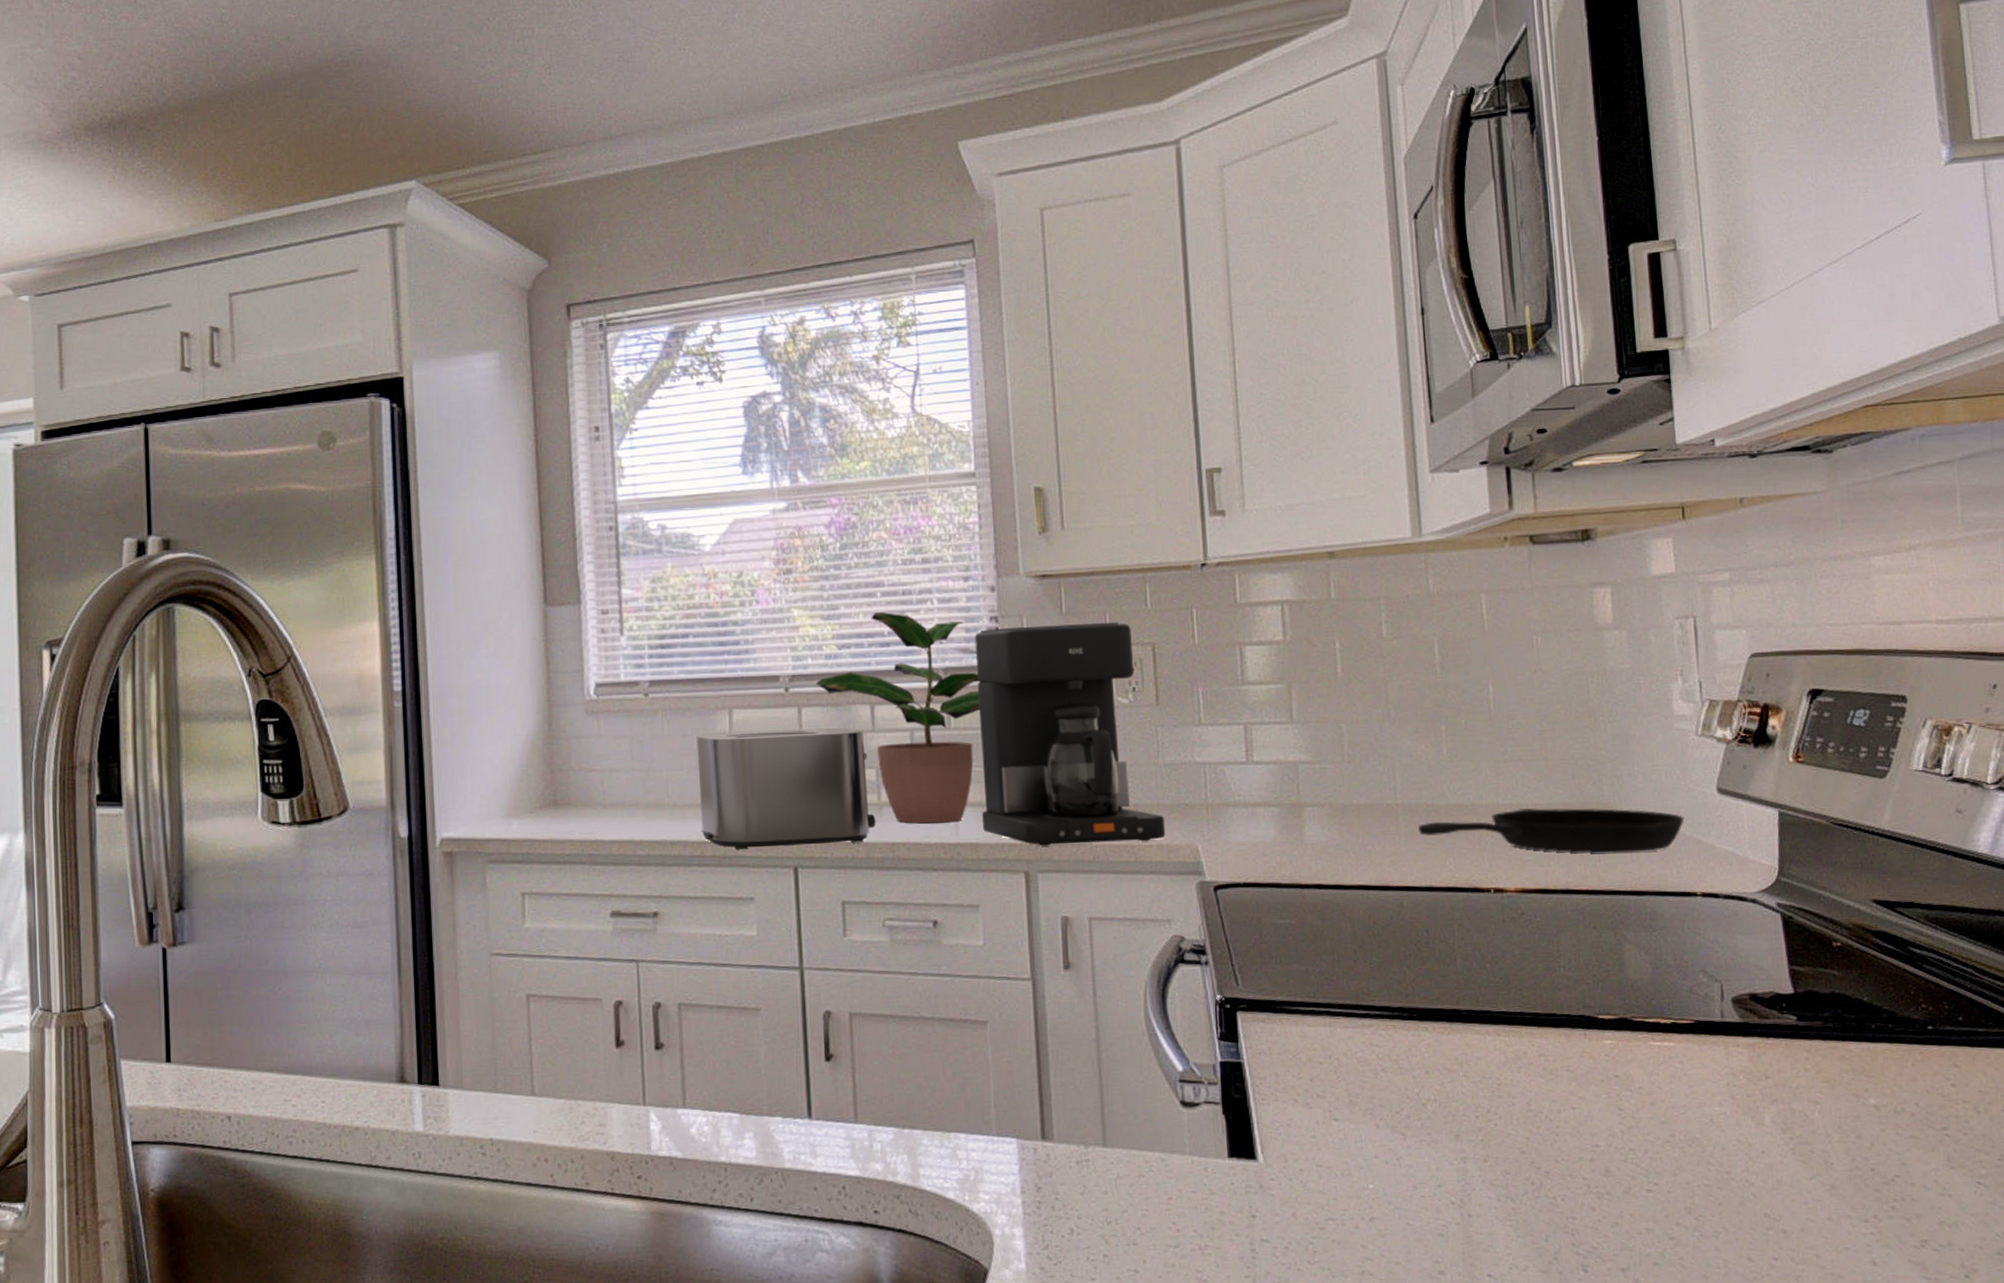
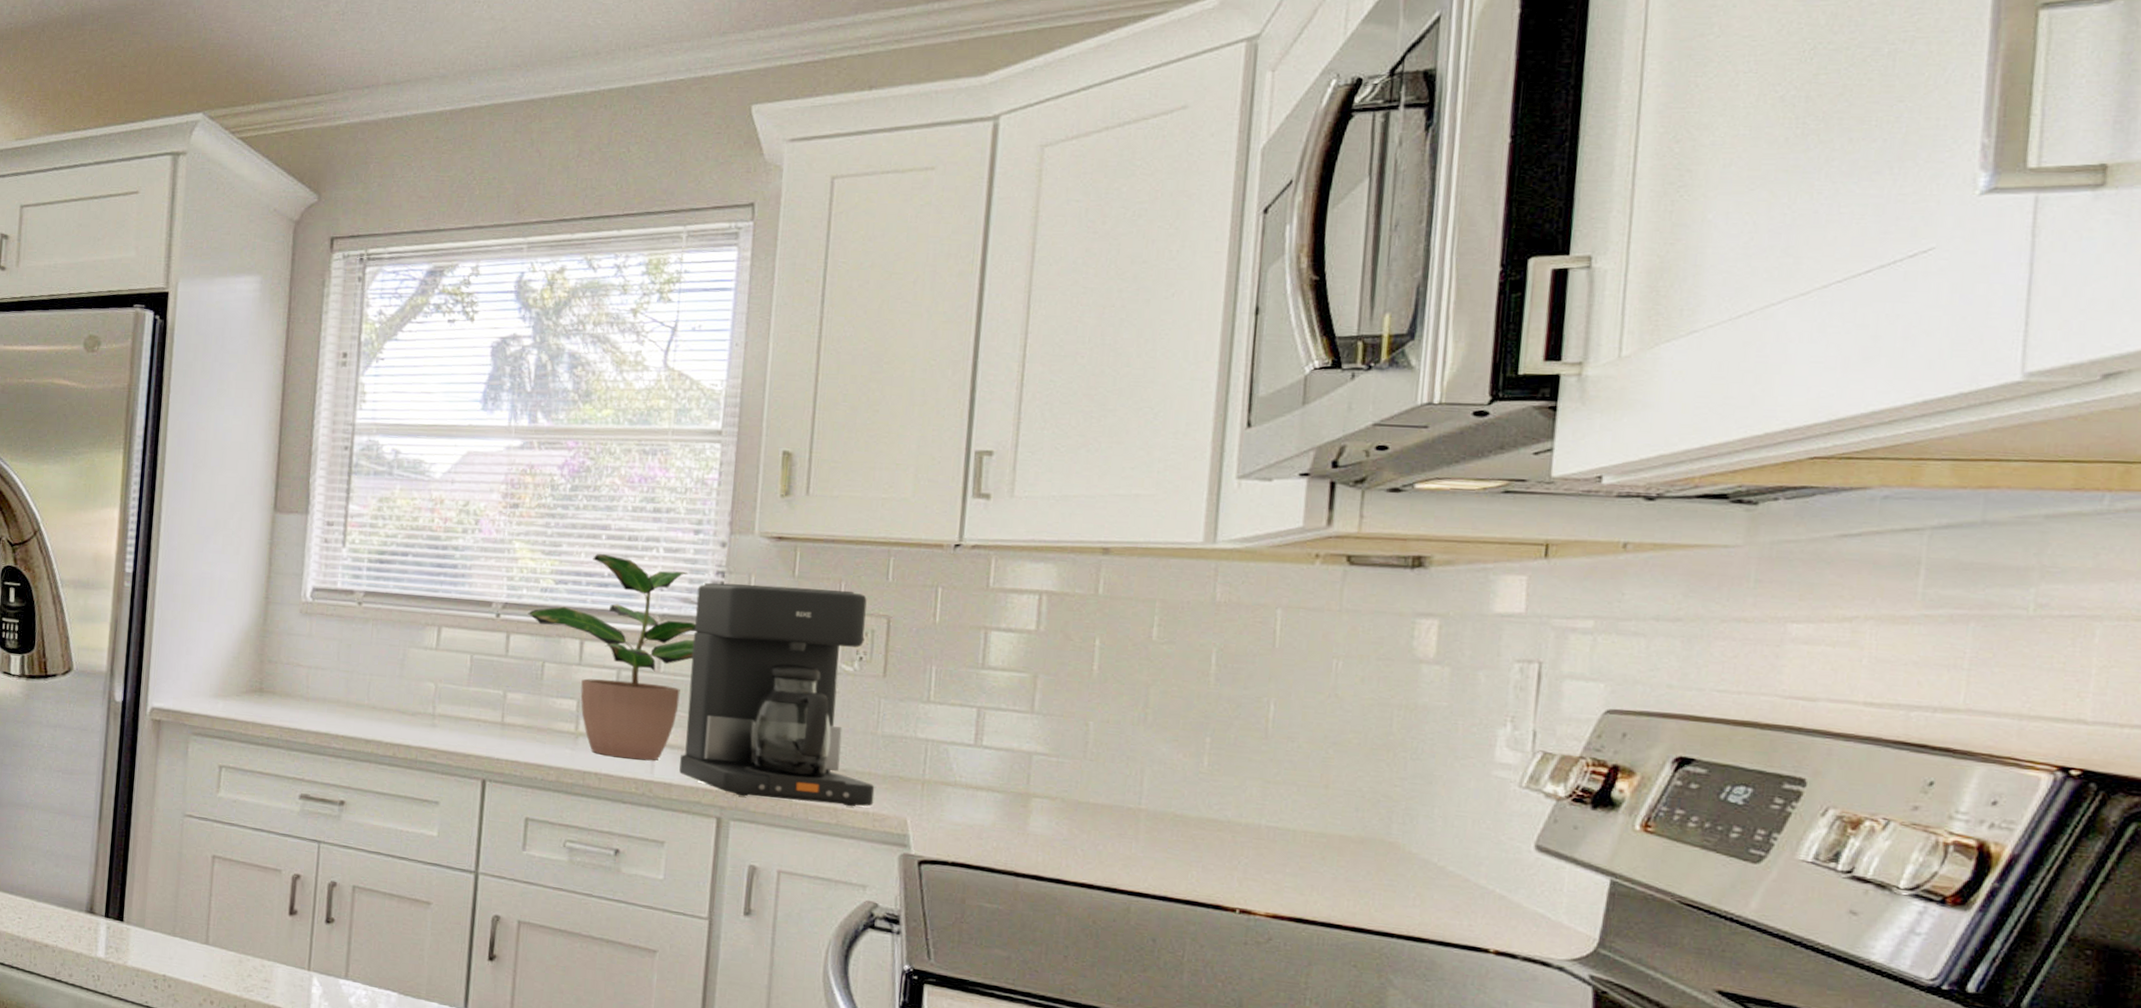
toaster: present [696,728,876,850] -> none [396,647,571,767]
frying pan: present [1418,807,1684,853] -> none [1161,832,1488,900]

